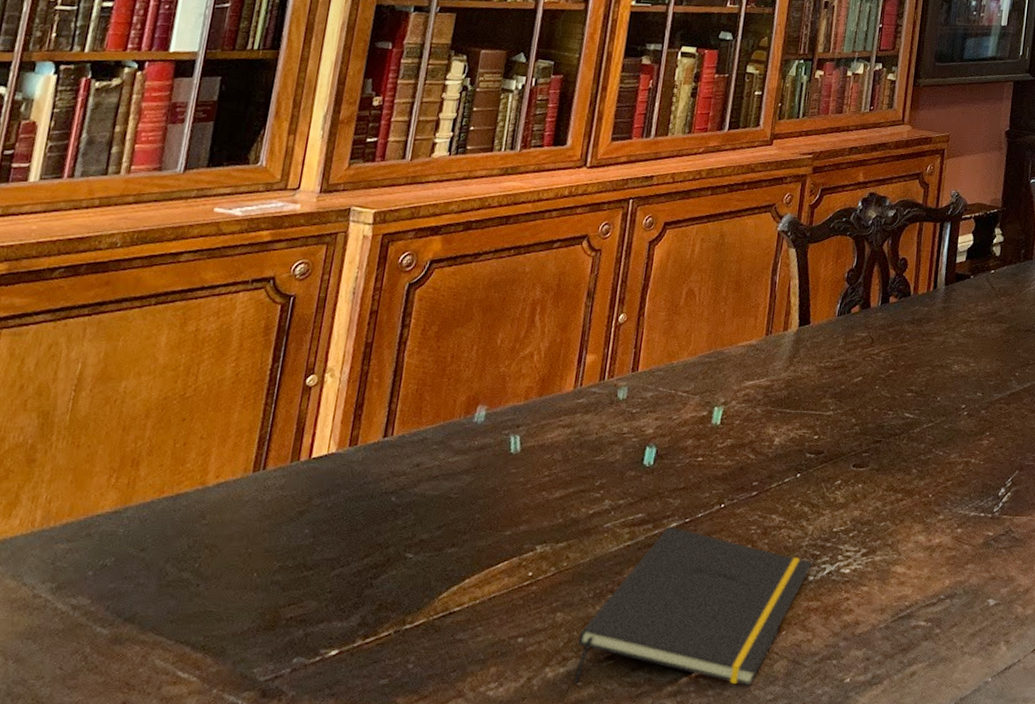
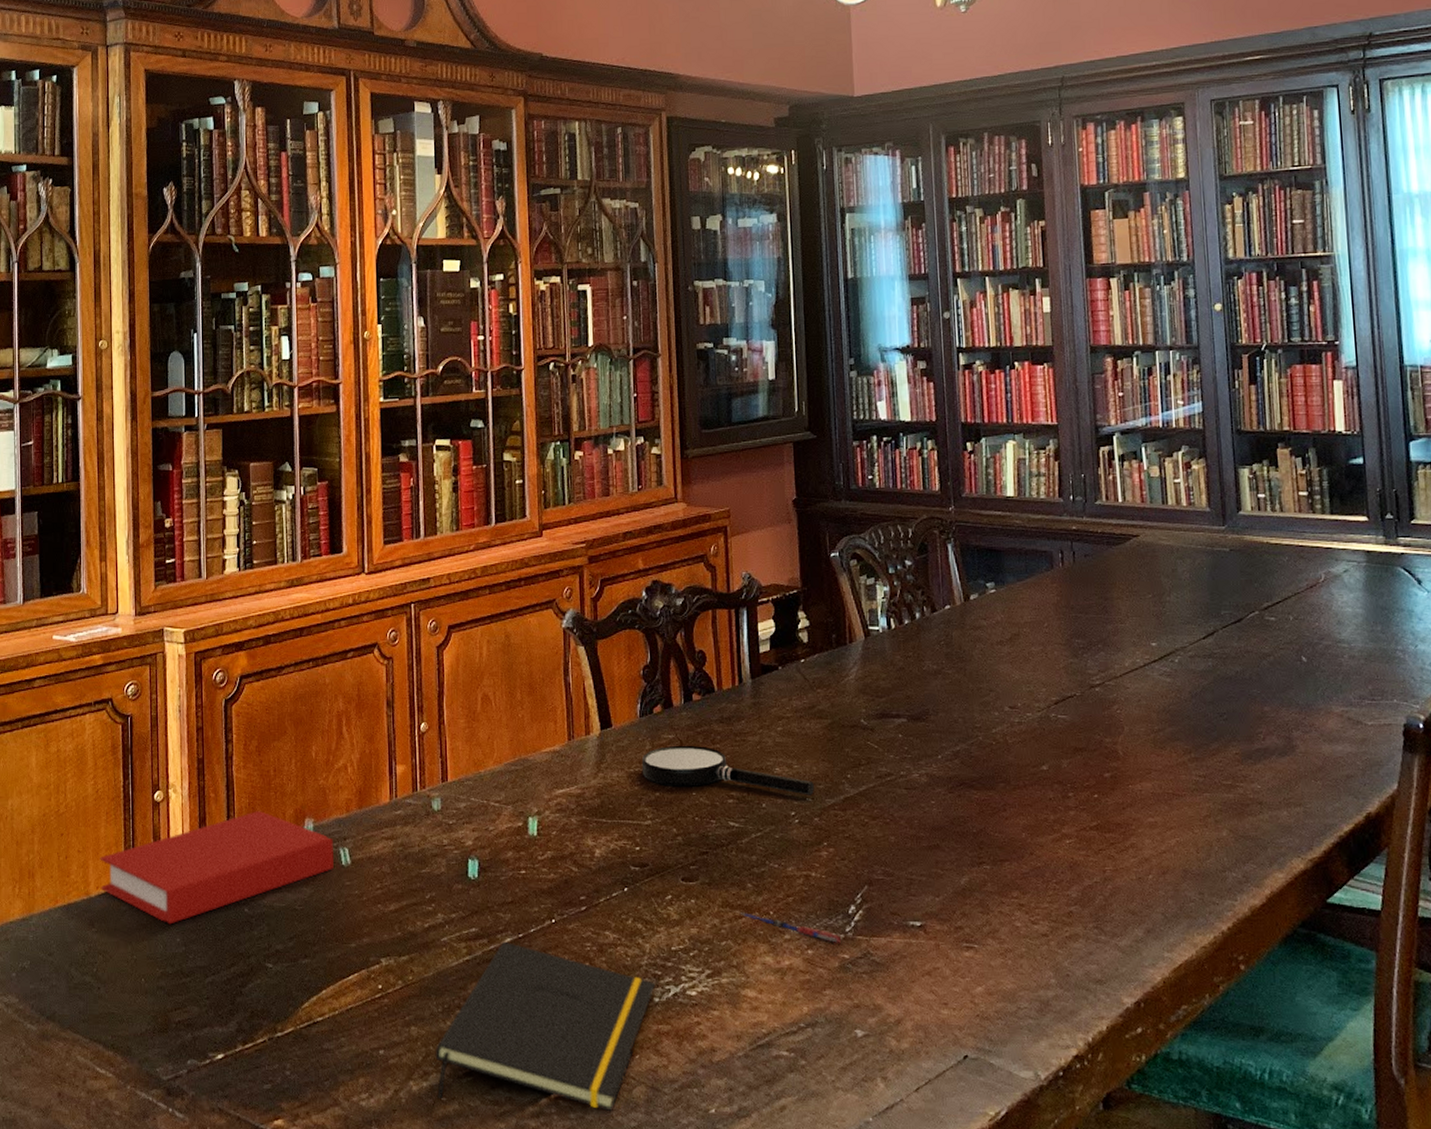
book: none [221,397,505,515] -> present [100,811,334,925]
magnifying glass: none [831,343,986,390] -> present [641,745,814,795]
pen: none [900,496,989,523] -> present [738,912,842,944]

